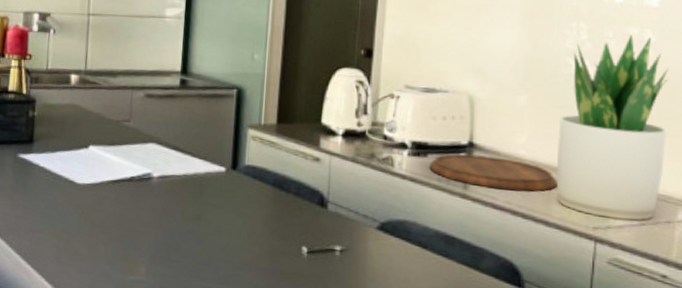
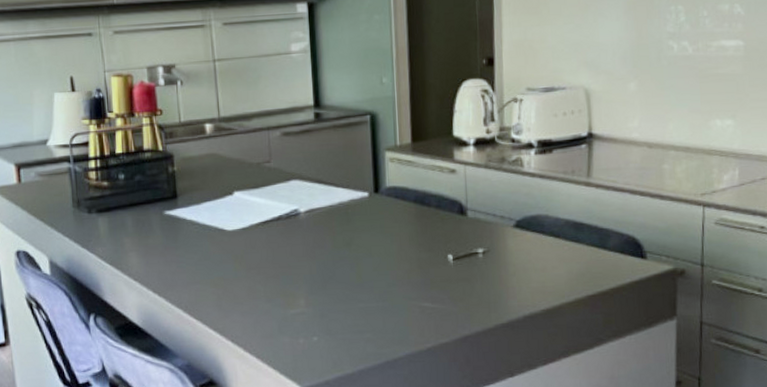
cutting board: present [429,153,557,192] -> none [555,143,668,174]
planter: present [556,35,668,221] -> none [665,11,758,184]

